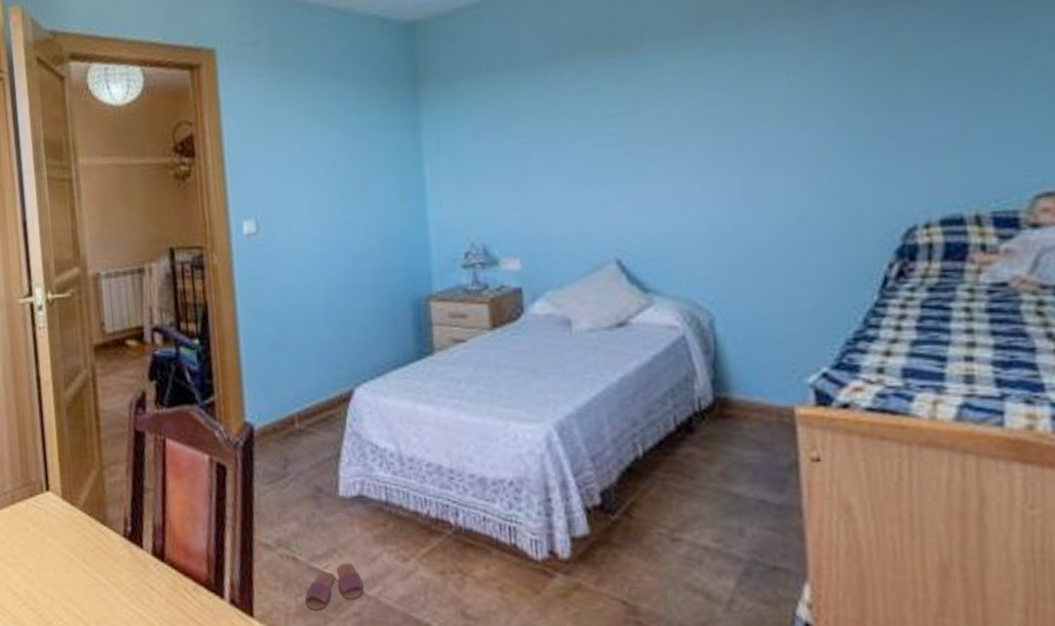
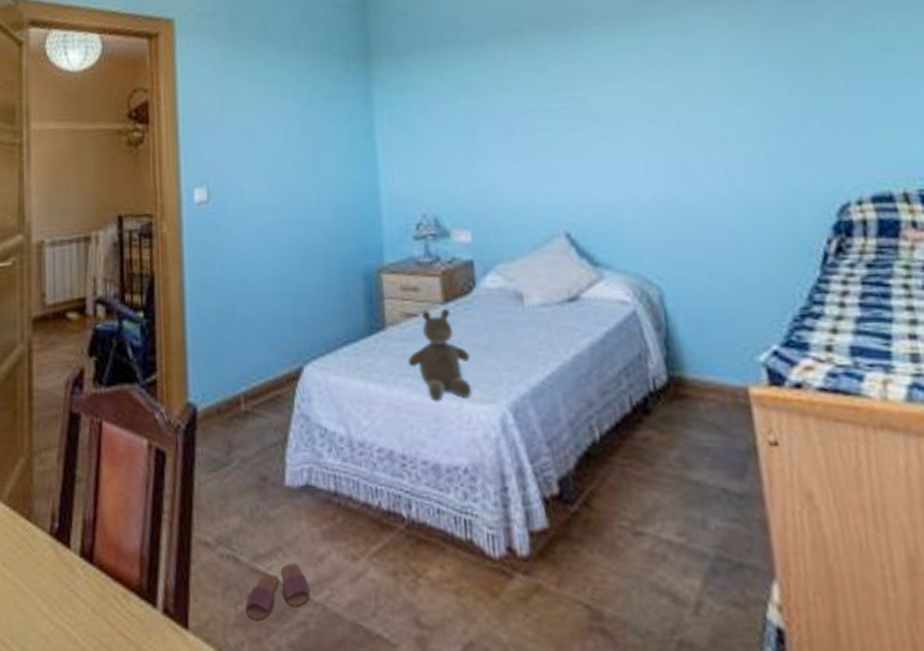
teddy bear: none [455,334,519,420] -> present [407,308,472,401]

